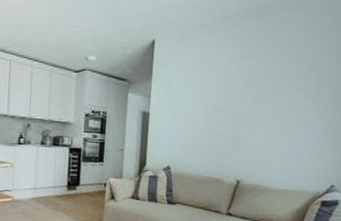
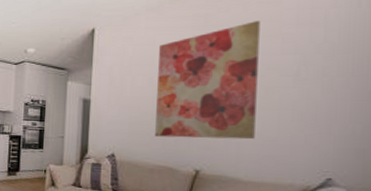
wall art: none [205,46,293,153] -> present [155,21,260,140]

